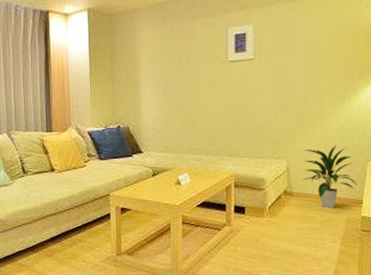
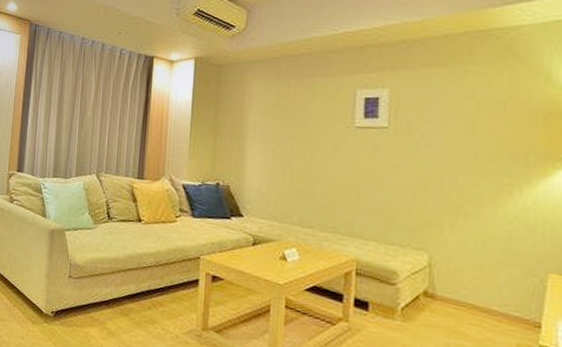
indoor plant: present [303,145,357,208] -> none [451,244,533,327]

